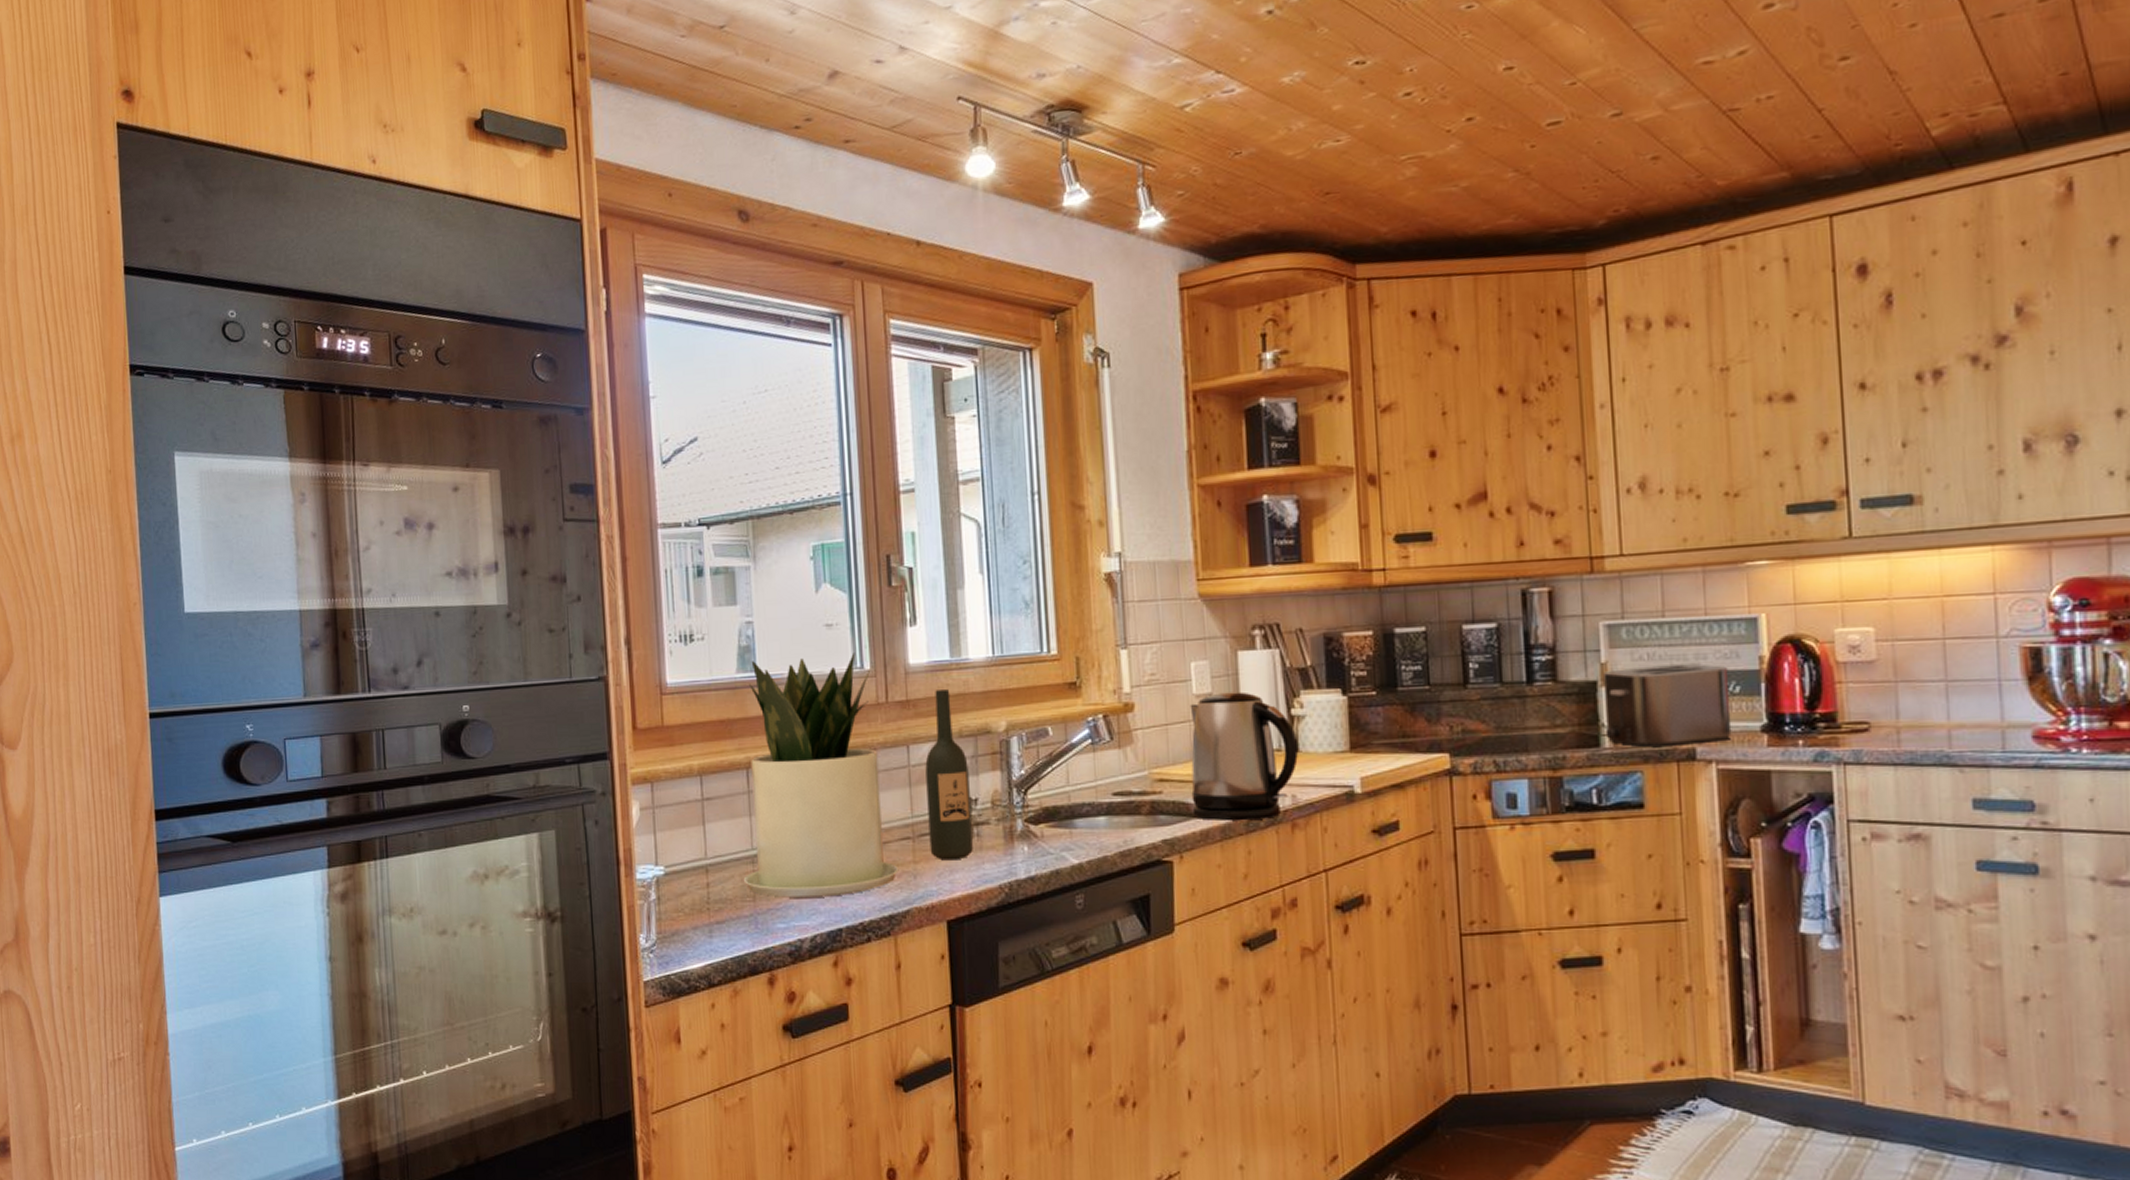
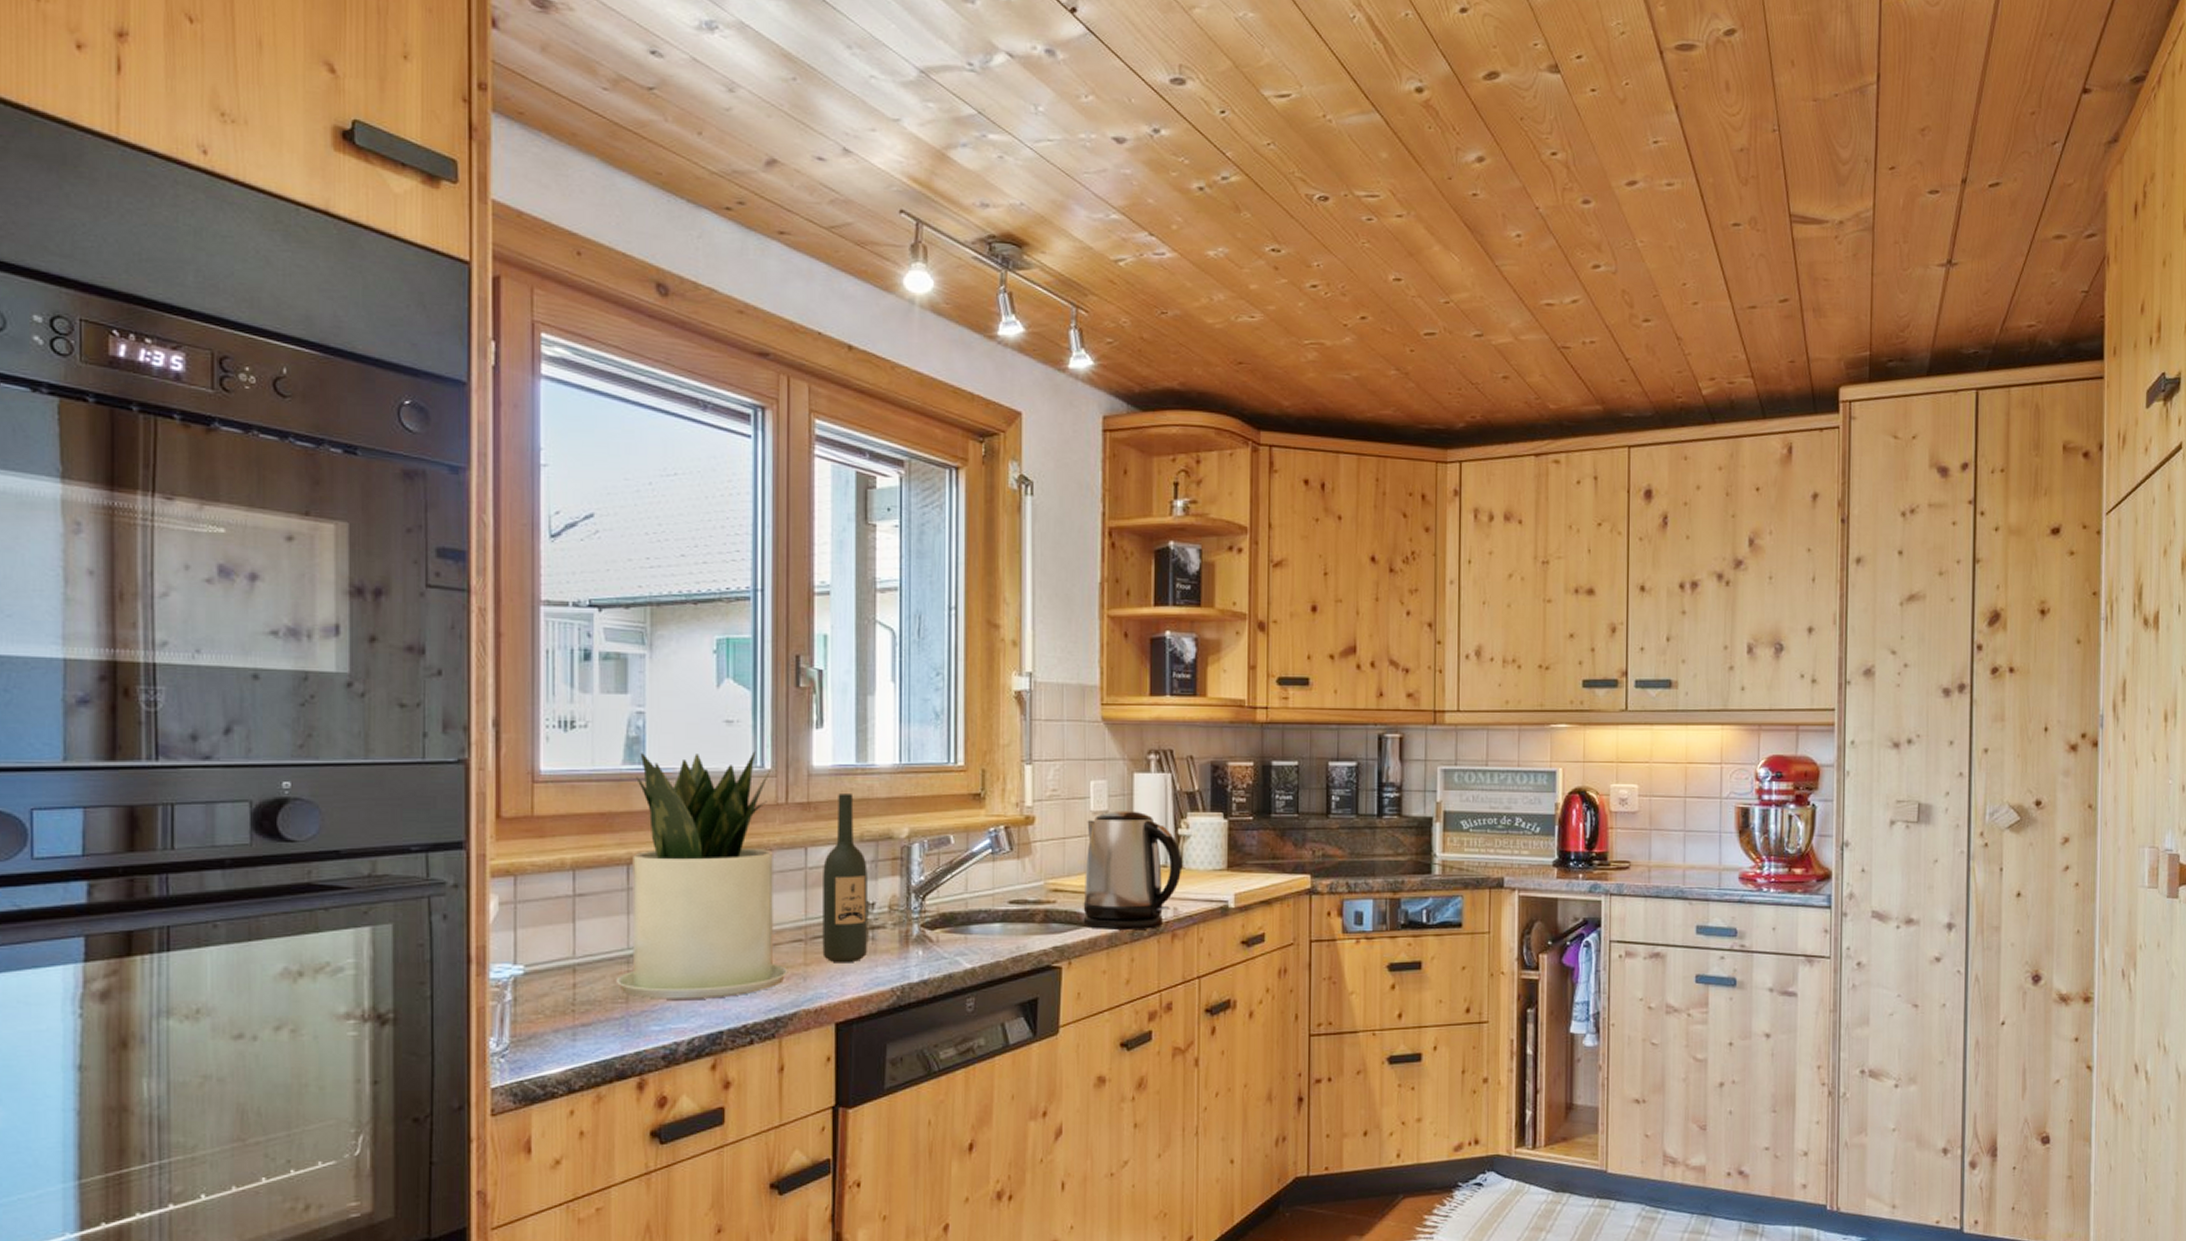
toaster: present [1603,664,1732,748] -> none [1436,807,1532,876]

